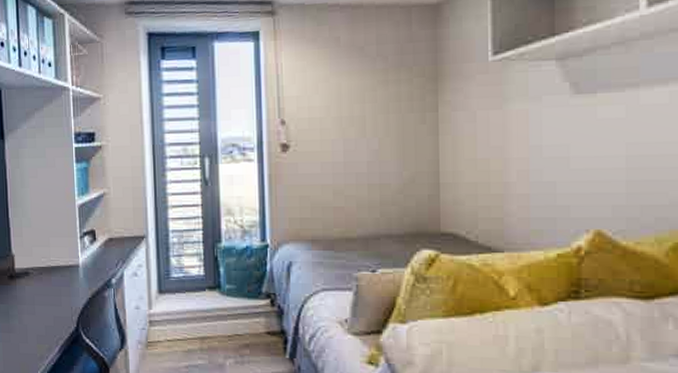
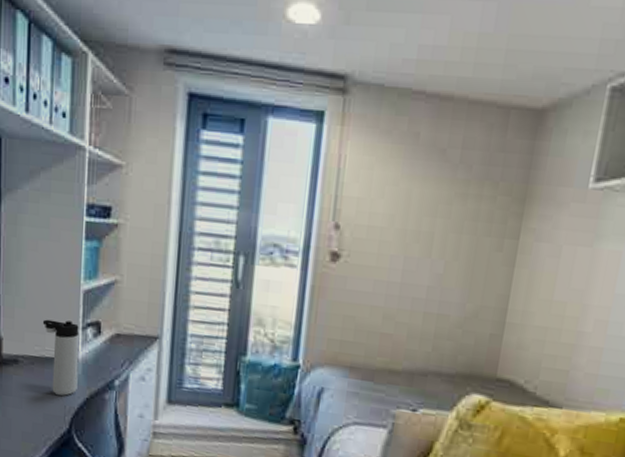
thermos bottle: none [46,233,81,298] -> present [42,319,79,396]

